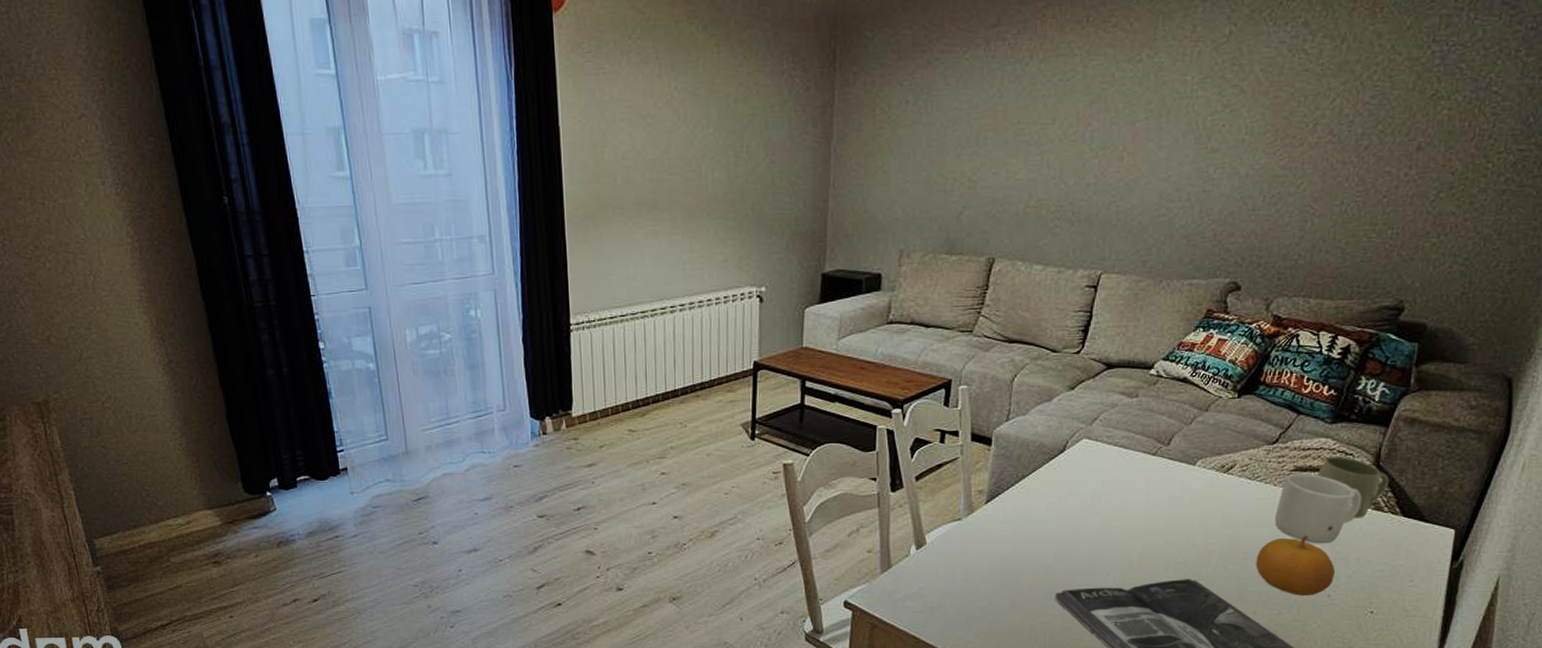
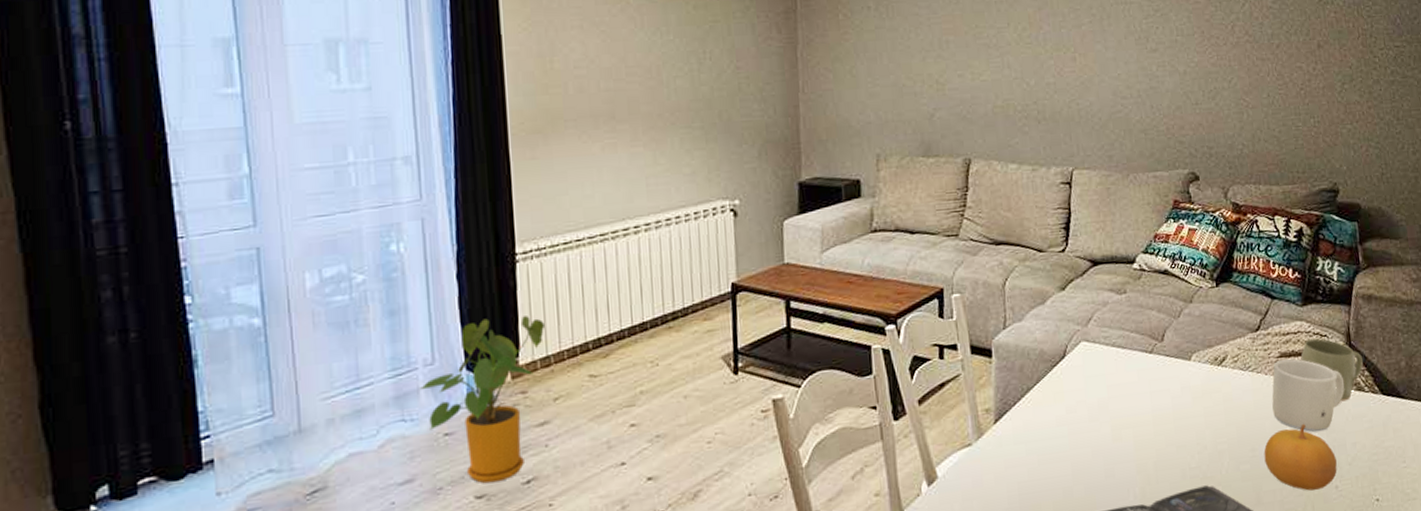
house plant: none [494,377,593,507] -> present [419,316,544,484]

